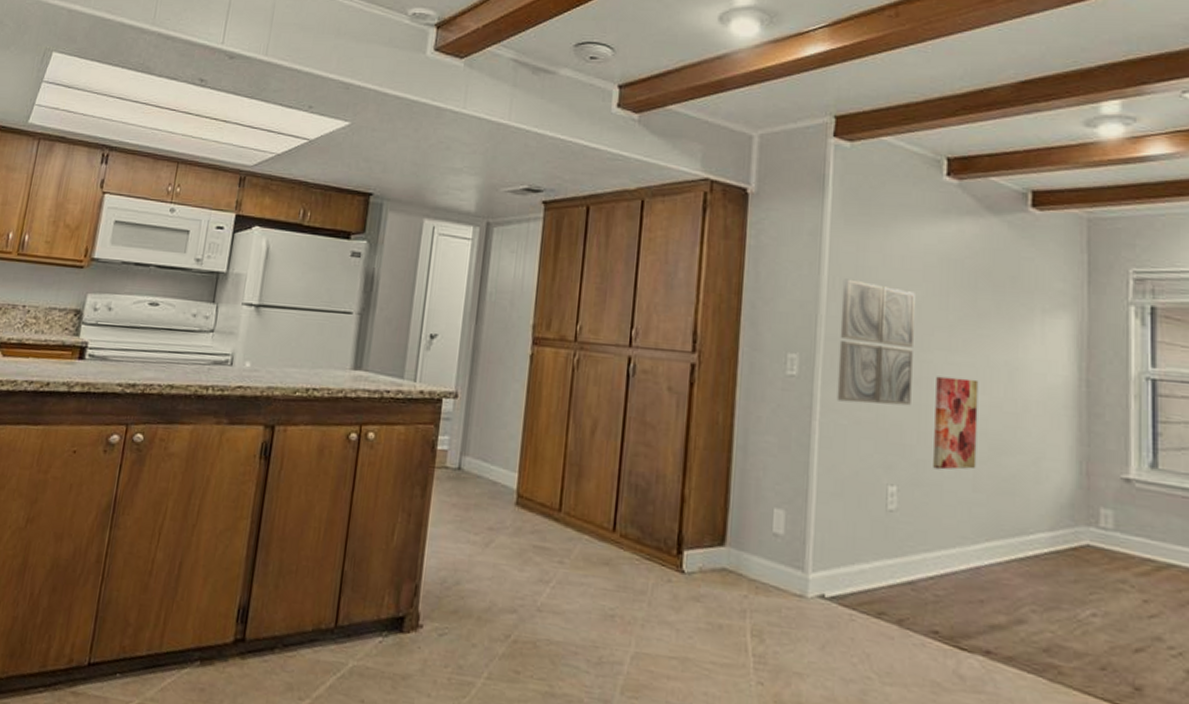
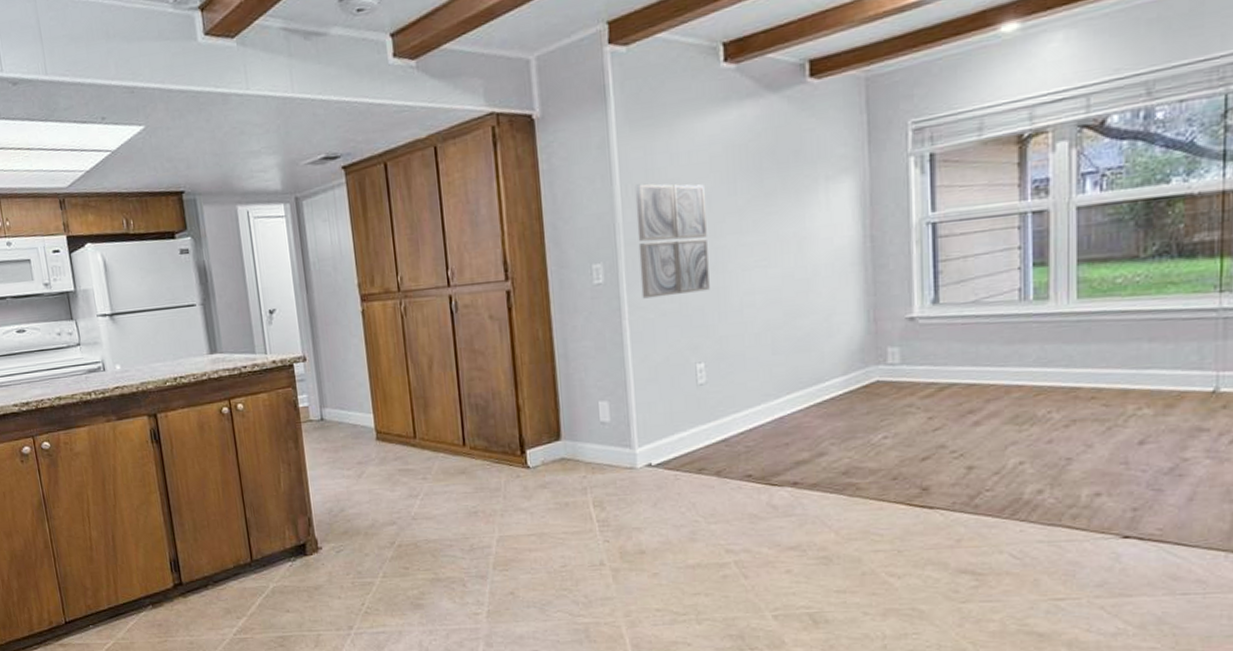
wall art: present [933,376,979,470] -> none [731,255,774,342]

